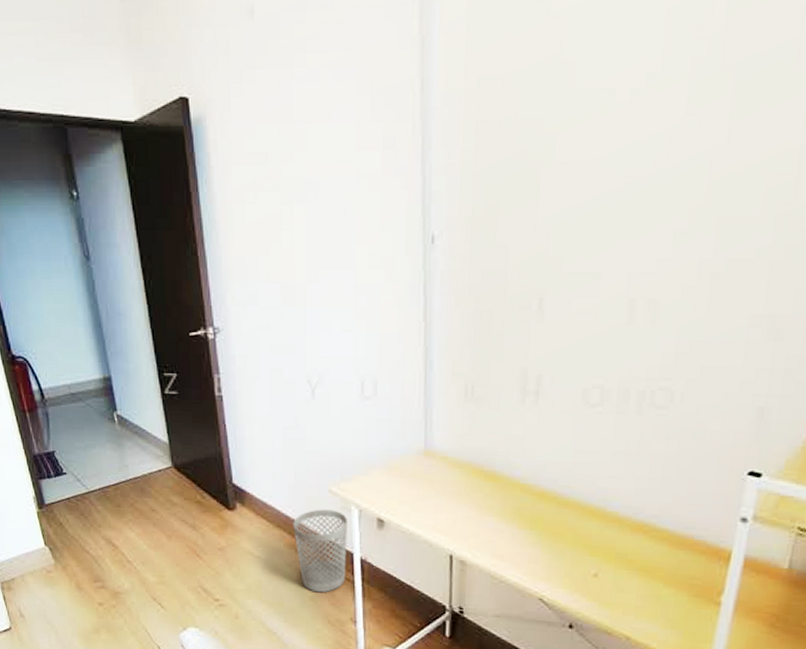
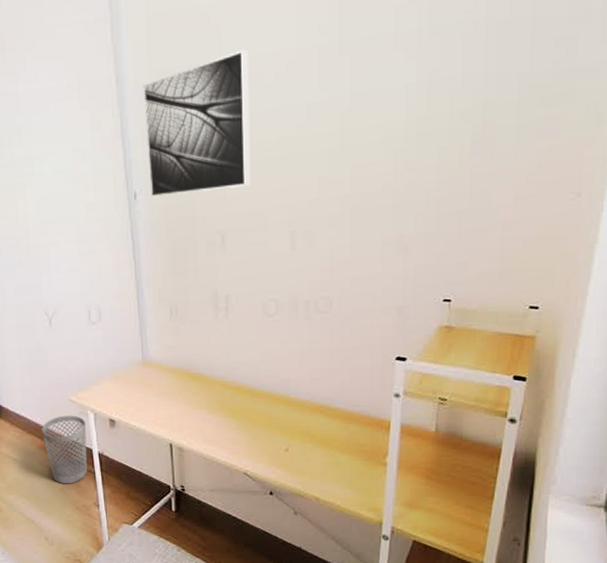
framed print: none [452,53,598,242] -> present [143,49,251,197]

